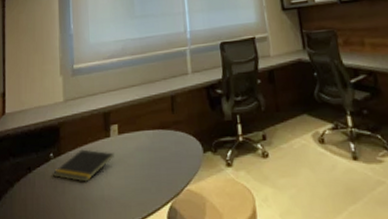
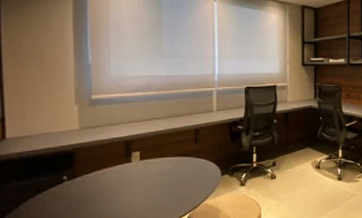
notepad: present [52,149,114,182] -> none [66,172,135,201]

